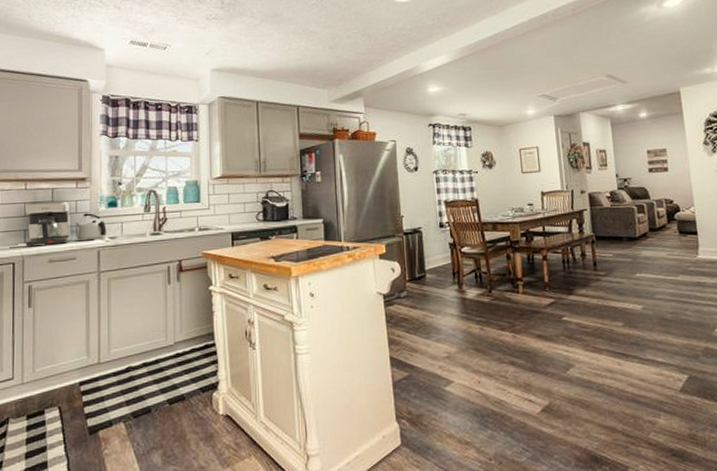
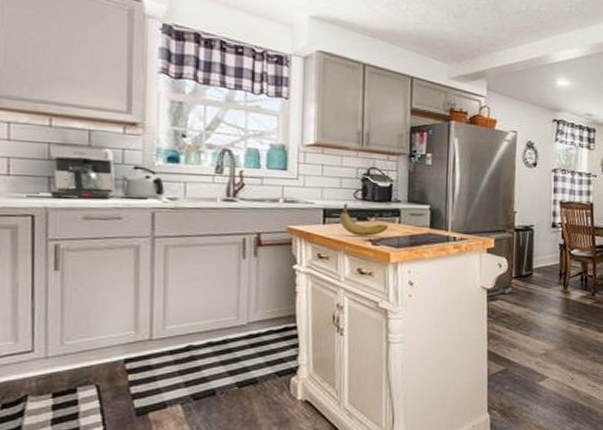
fruit: none [245,225,287,254] -> present [339,203,388,236]

